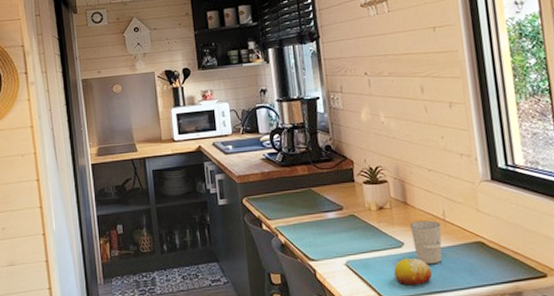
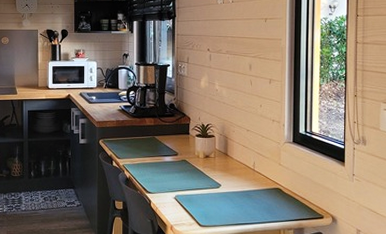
fruit: present [394,258,433,286] -> none [211,196,240,218]
cup: present [409,220,442,265] -> none [227,169,251,203]

